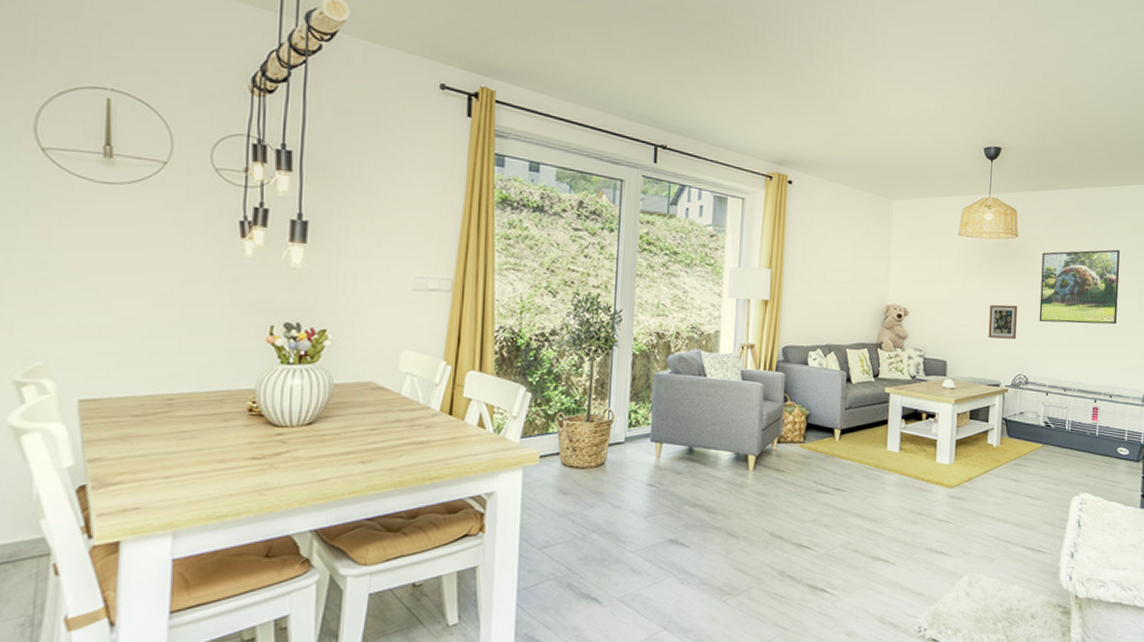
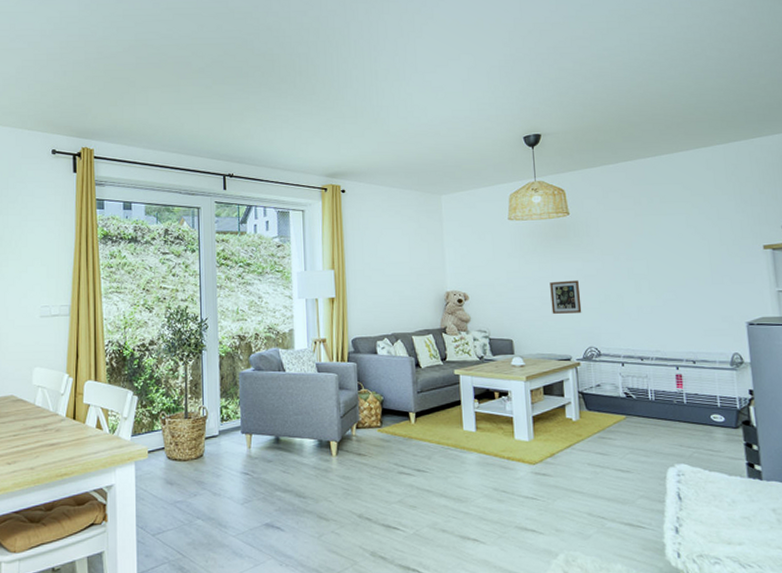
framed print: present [1039,249,1120,325] -> none [598,215,689,293]

